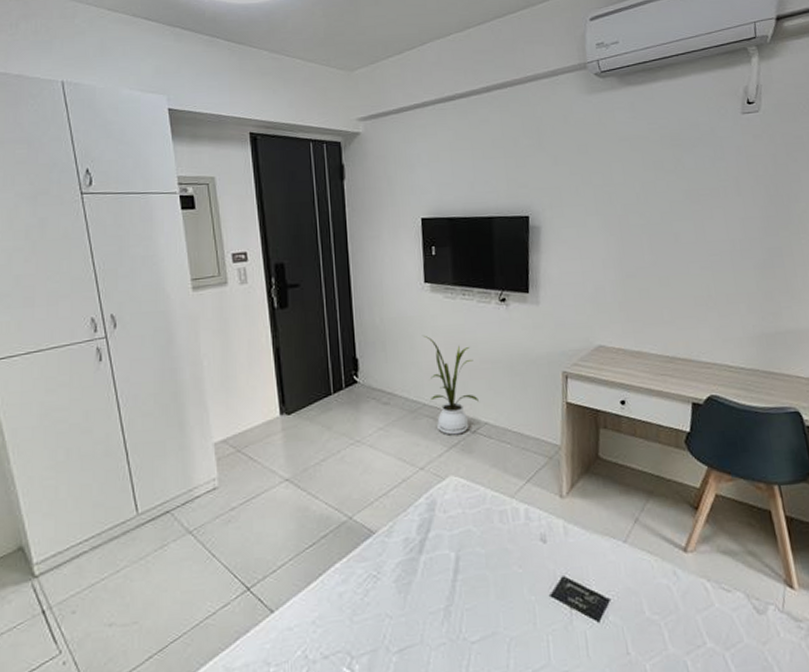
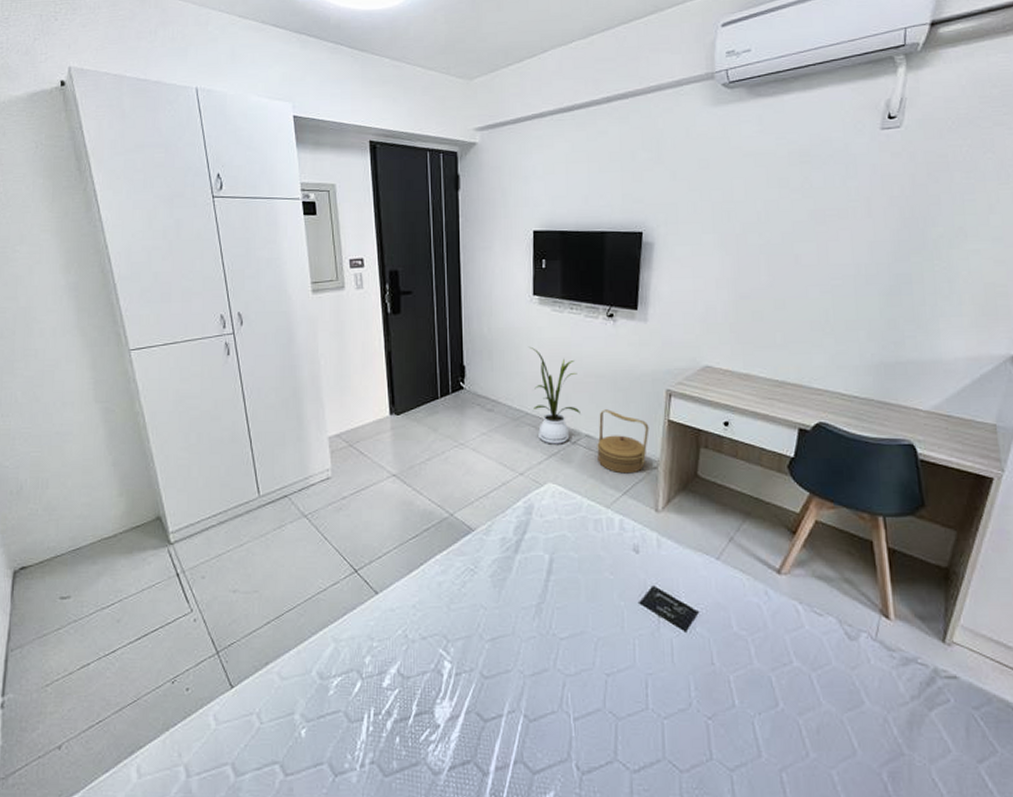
basket: none [497,395,549,461] -> present [597,409,649,474]

